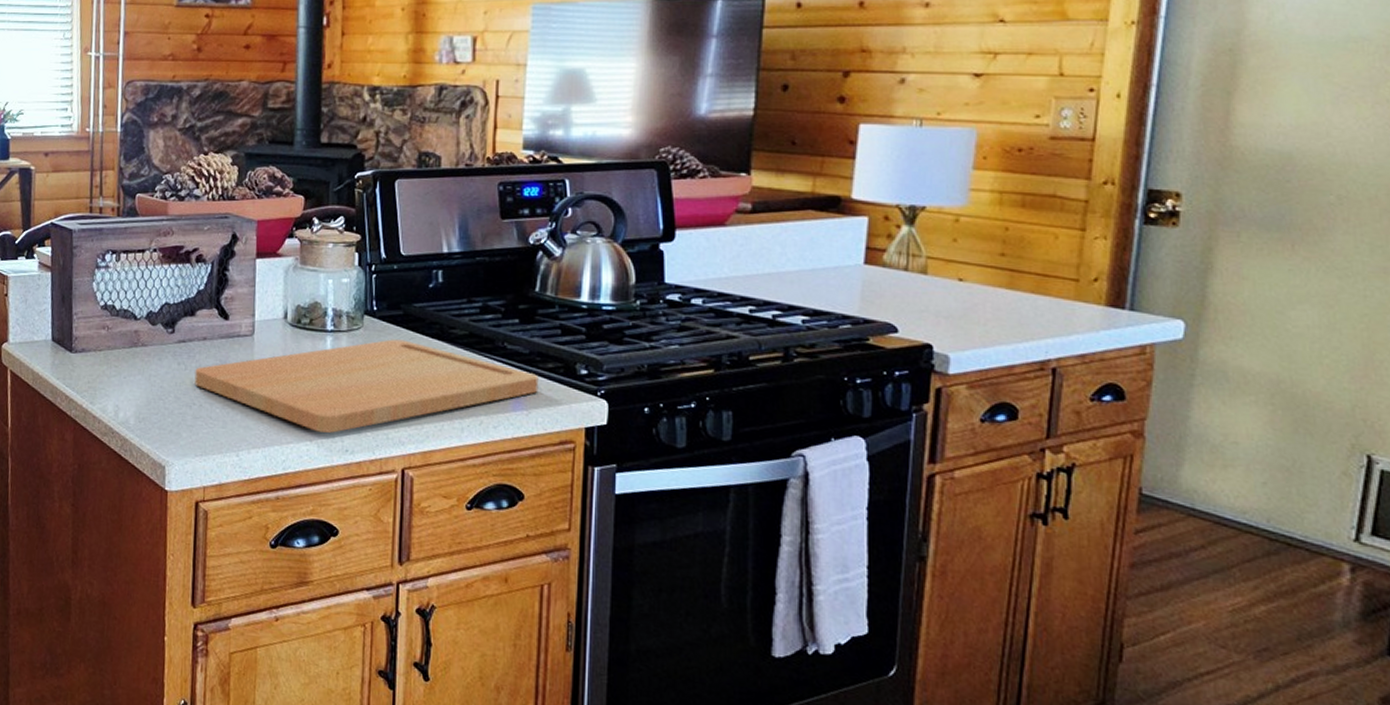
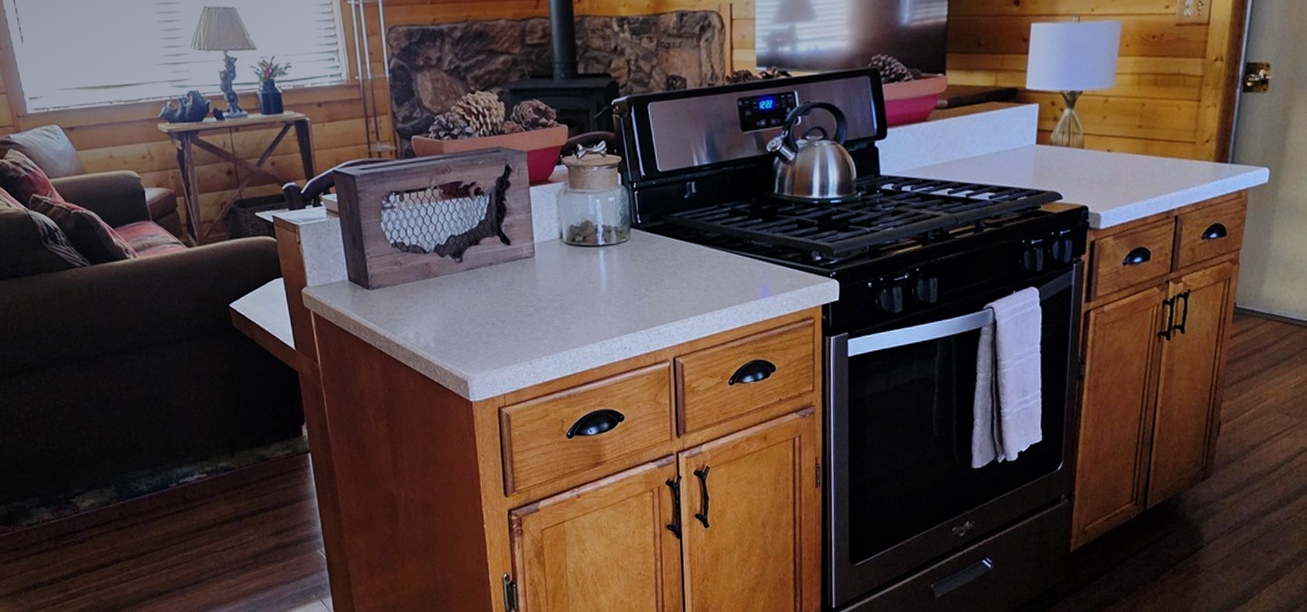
cutting board: present [194,339,539,433] -> none [485,246,782,335]

